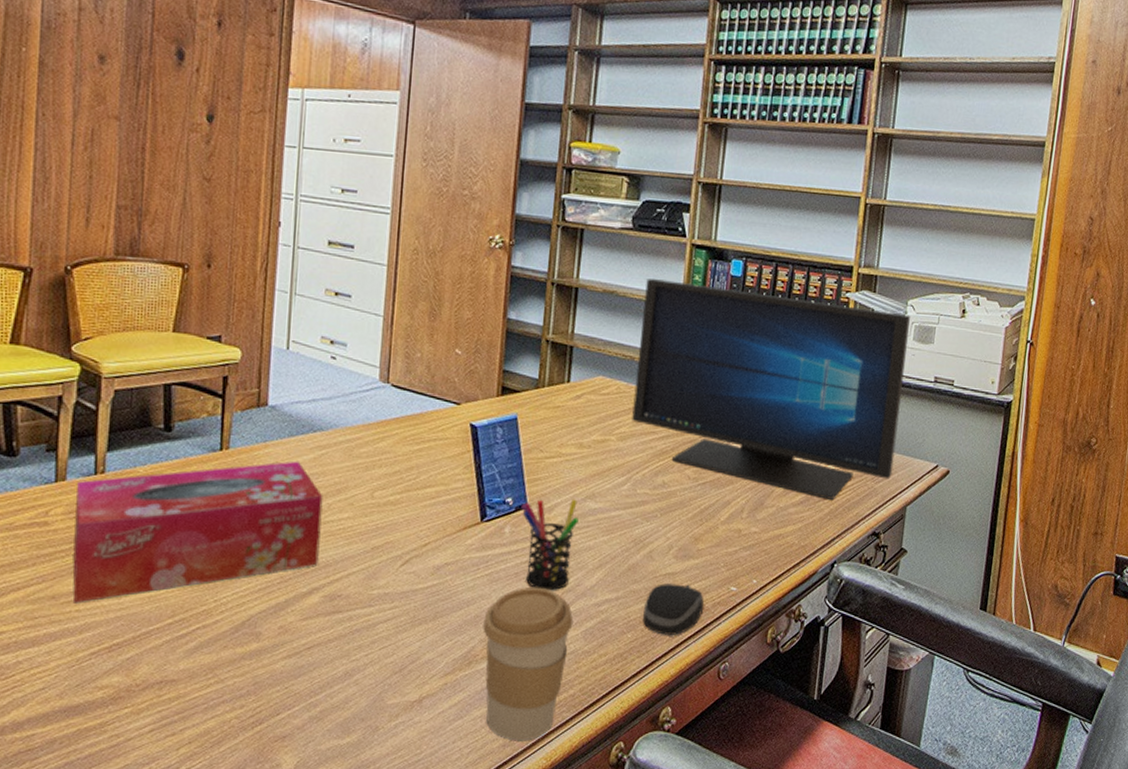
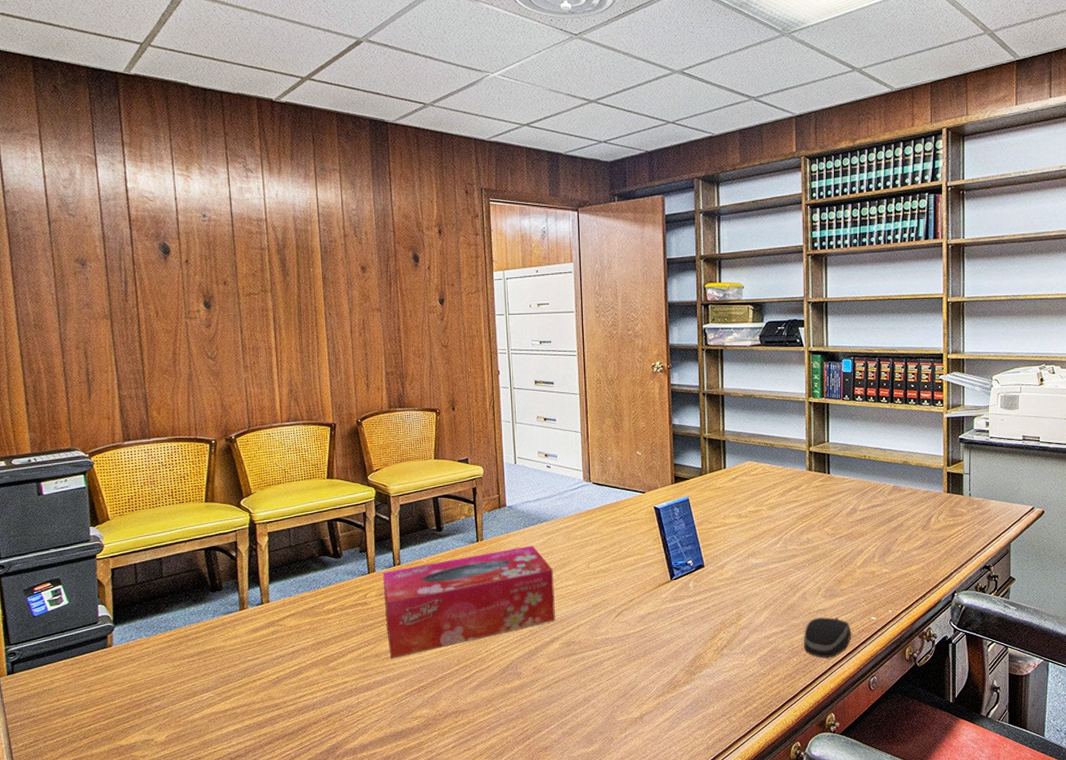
coffee cup: present [483,587,574,740] -> none [681,626,750,744]
pen holder: present [521,499,579,590] -> none [700,557,745,628]
monitor: present [632,279,910,499] -> none [776,381,996,542]

